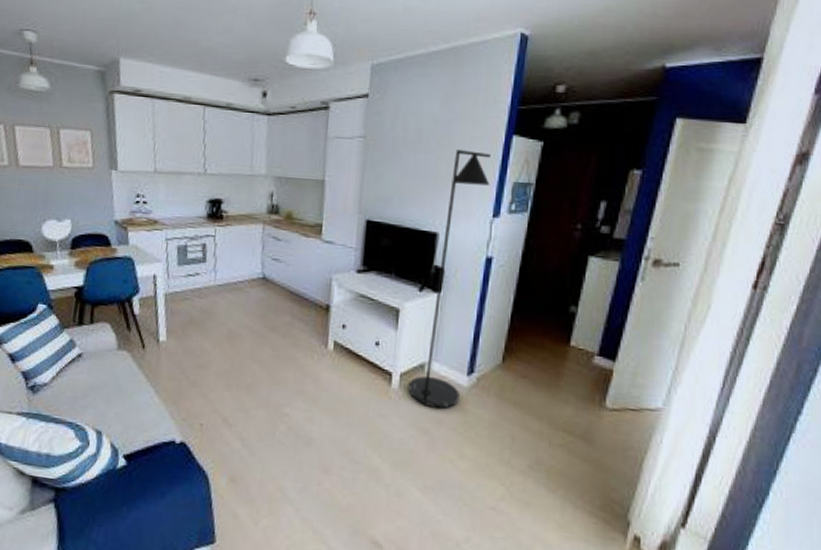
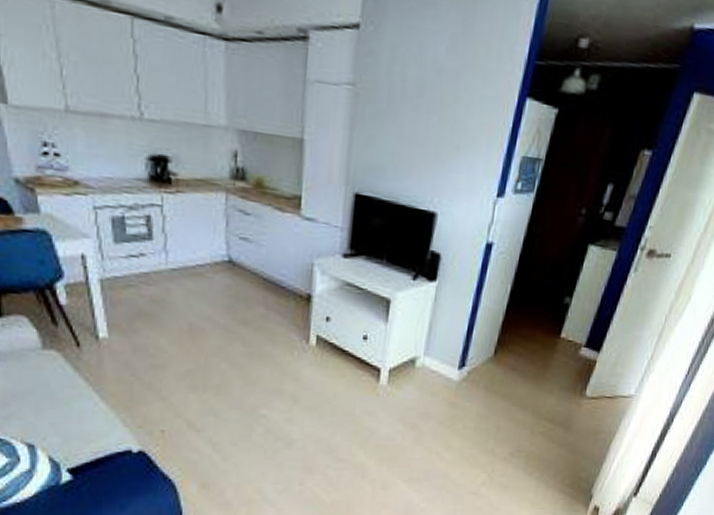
floor lamp: present [408,150,491,409] -> none [397,111,501,403]

